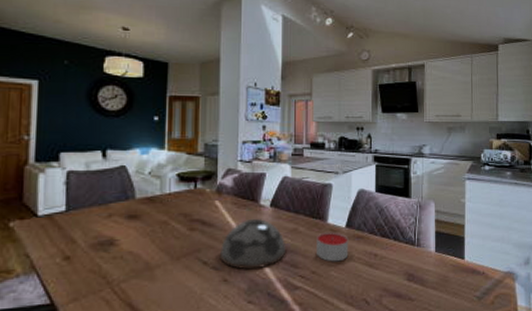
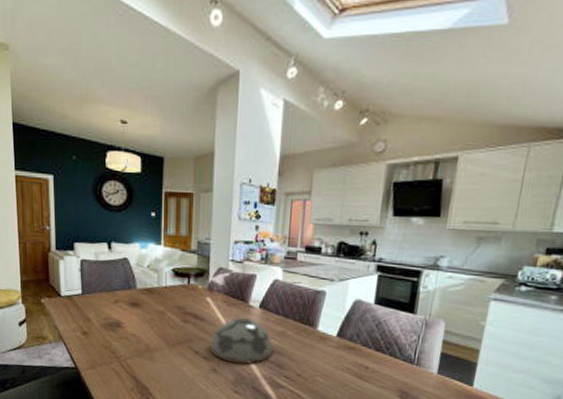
candle: present [317,232,349,262] -> none [303,338,339,369]

